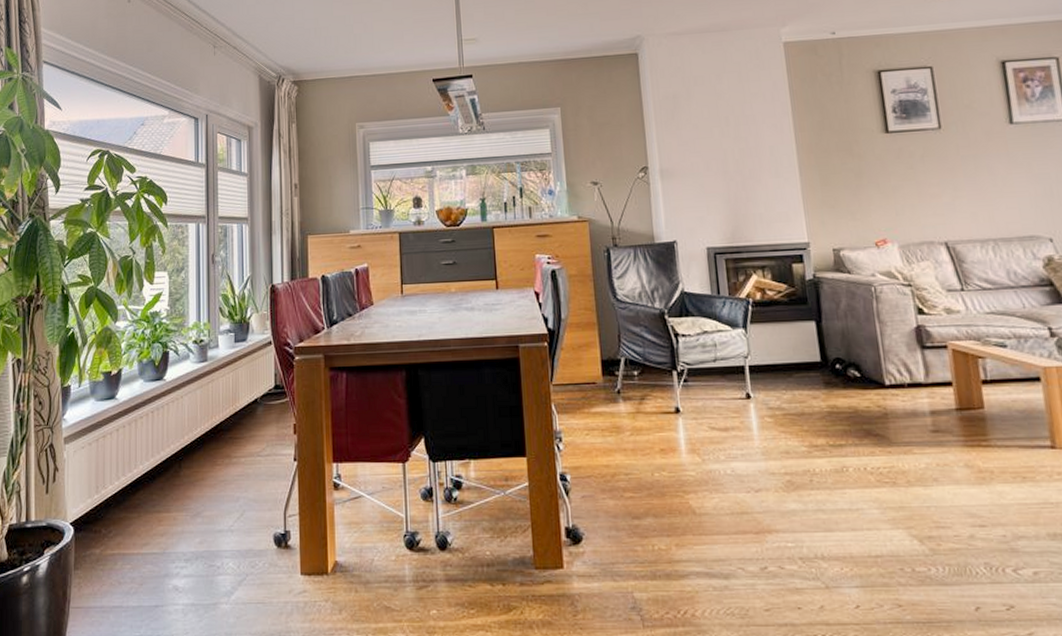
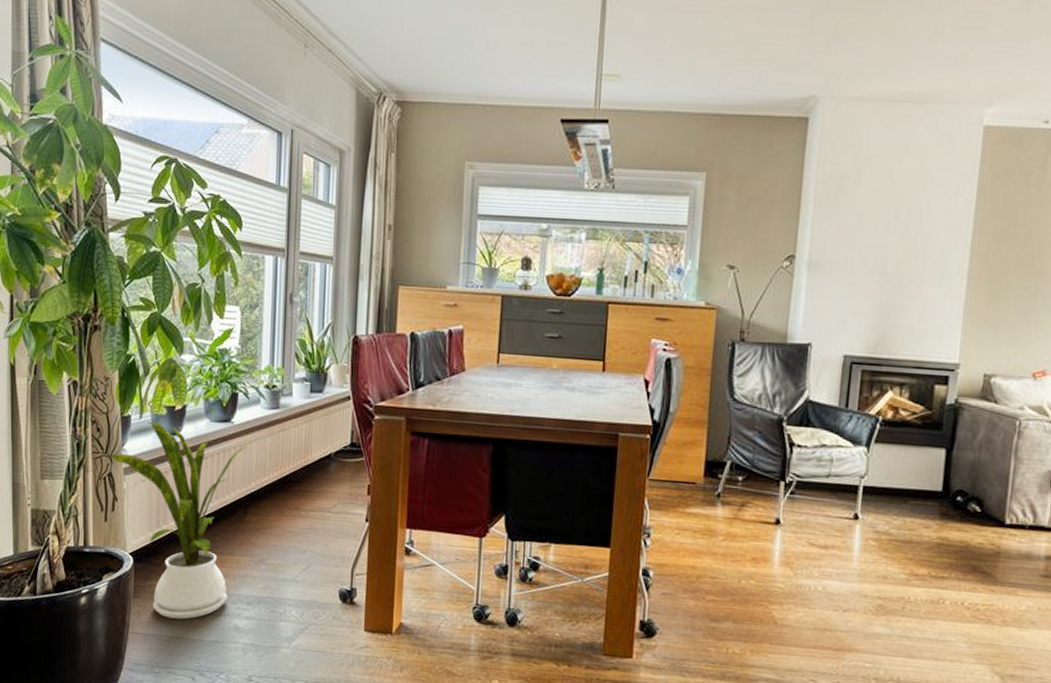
house plant: none [50,388,178,587] -> present [109,421,246,620]

